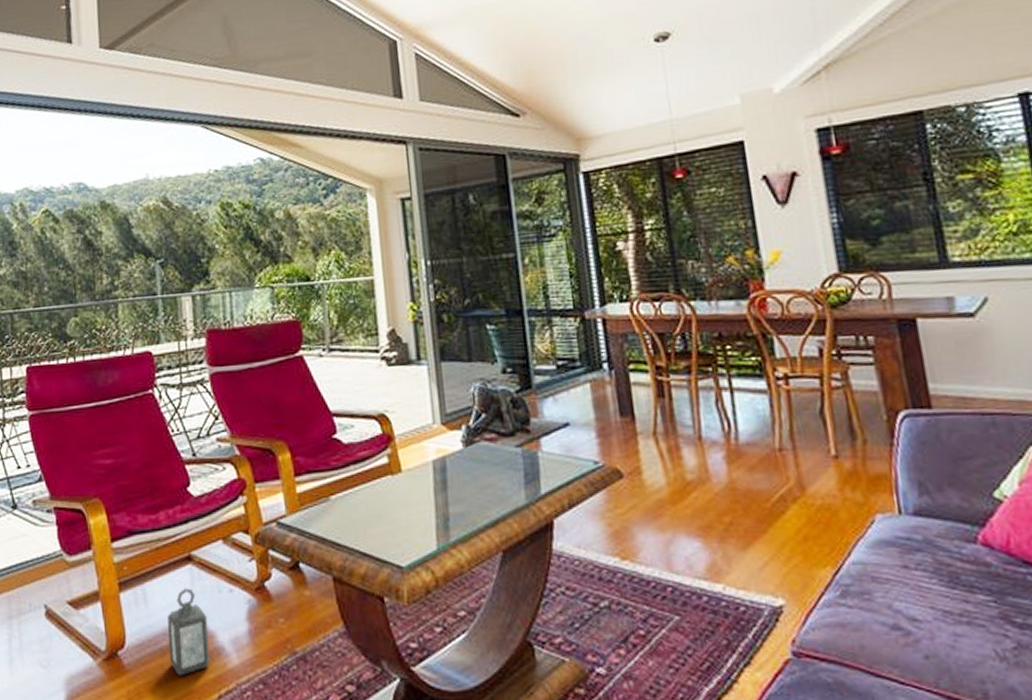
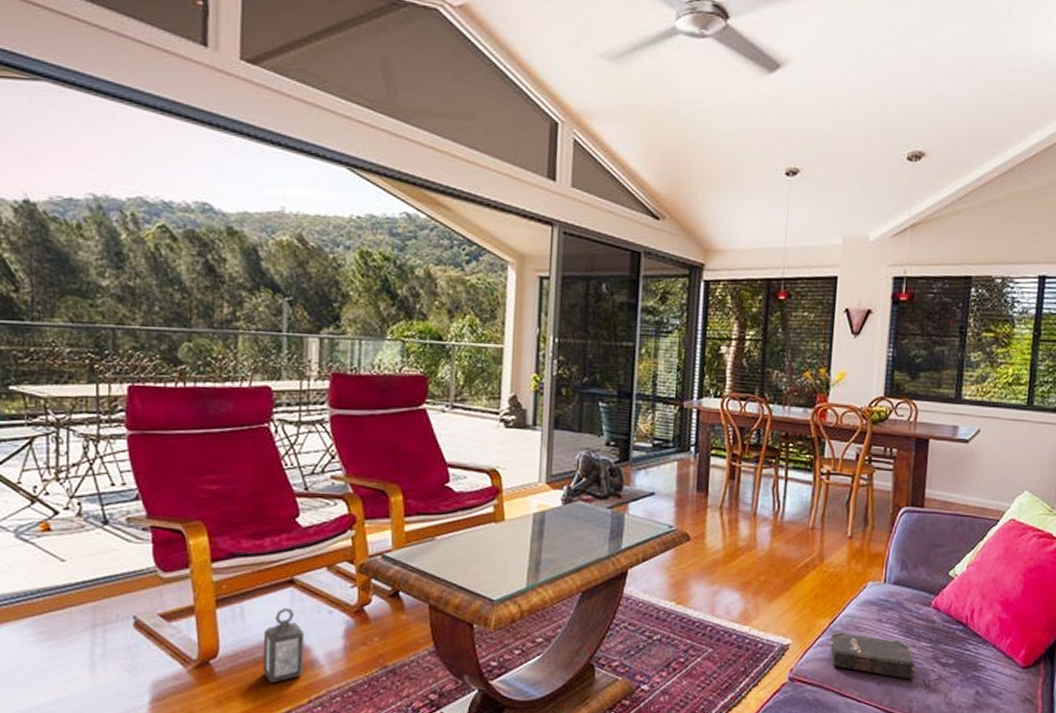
hardback book: none [839,585,979,649] -> present [830,631,915,679]

